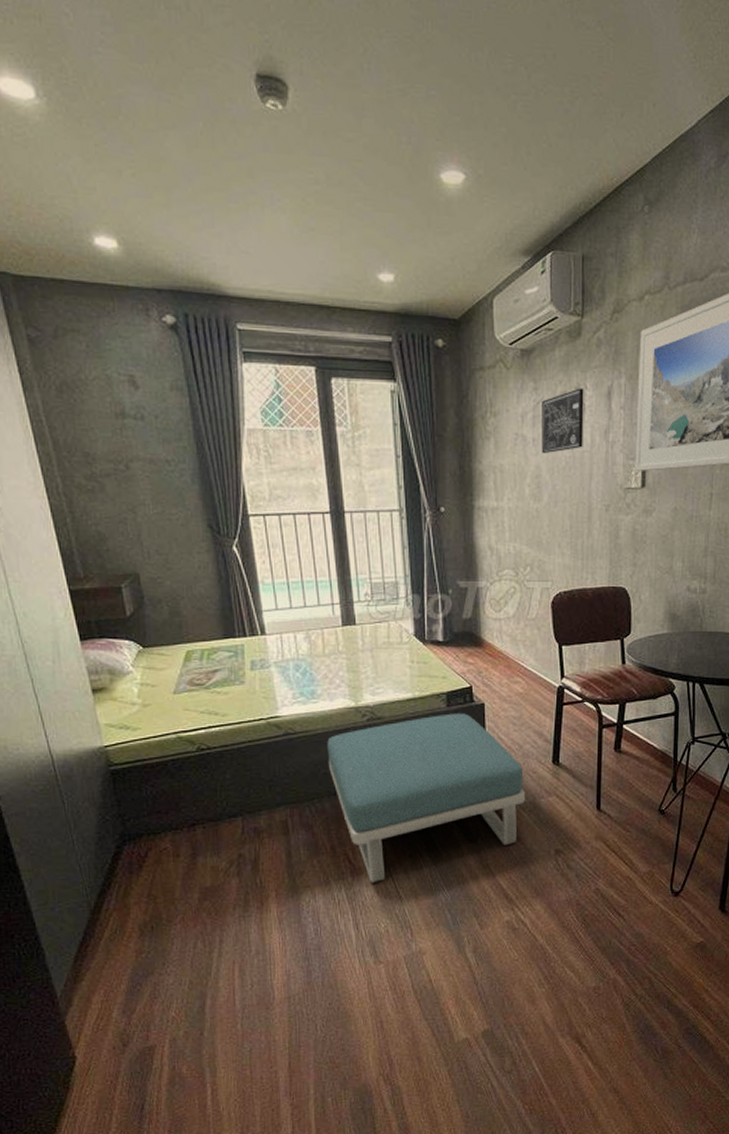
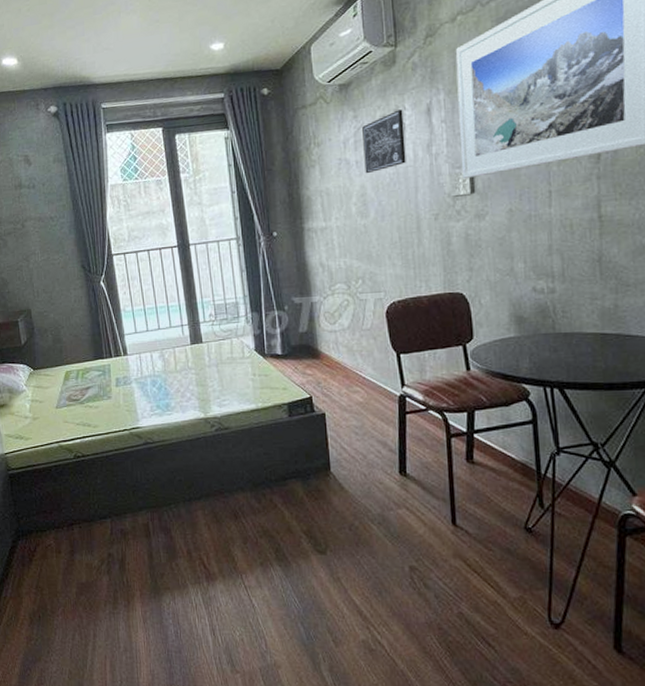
footstool: present [327,713,525,883] -> none [181,423,373,590]

